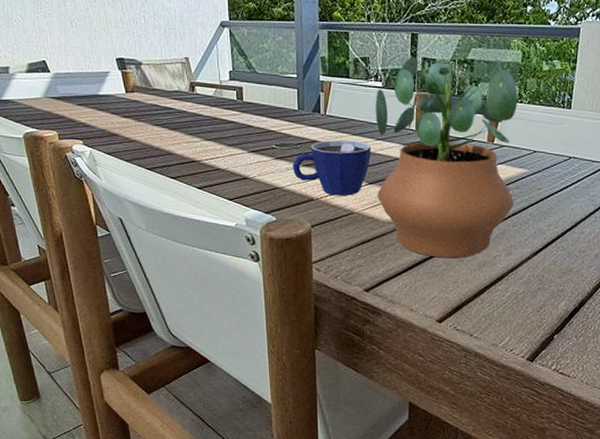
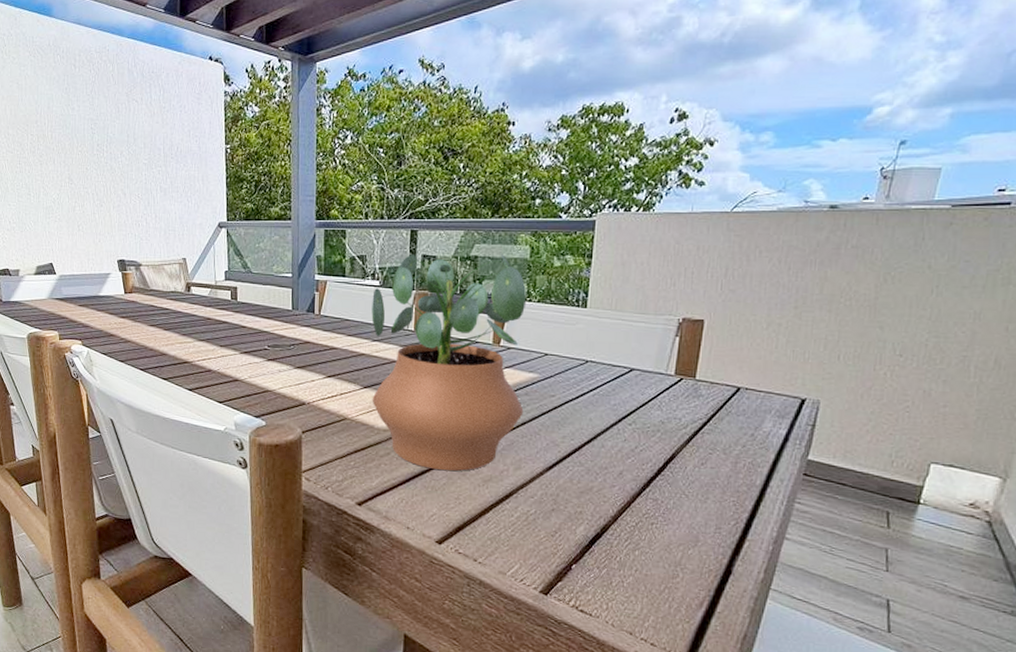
cup: present [292,139,371,196] -> none [284,340,366,401]

